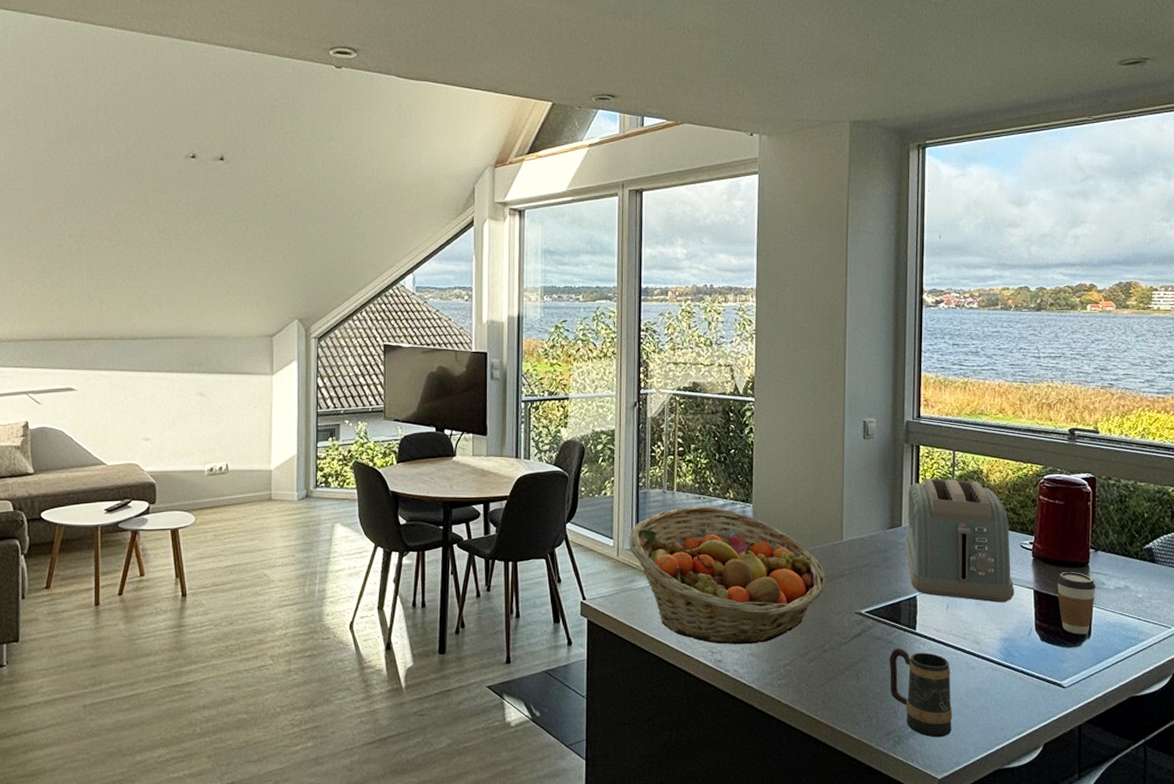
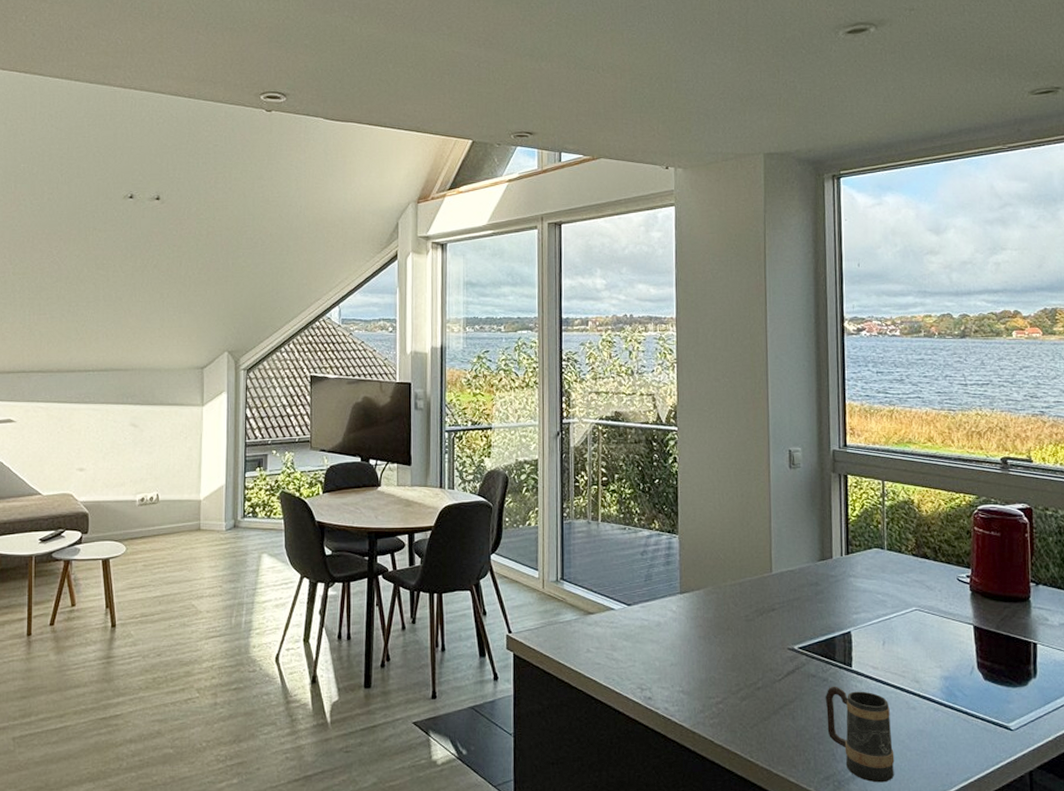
fruit basket: present [629,506,825,645] -> none [554,537,756,682]
toaster: present [904,478,1014,603] -> none [835,509,953,639]
coffee cup: present [1056,572,1096,635] -> none [997,607,1039,674]

